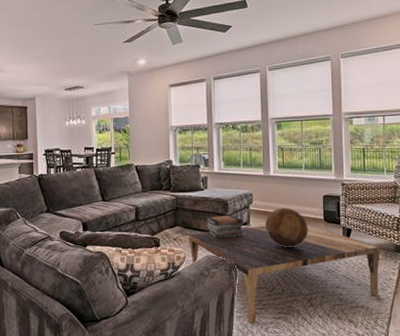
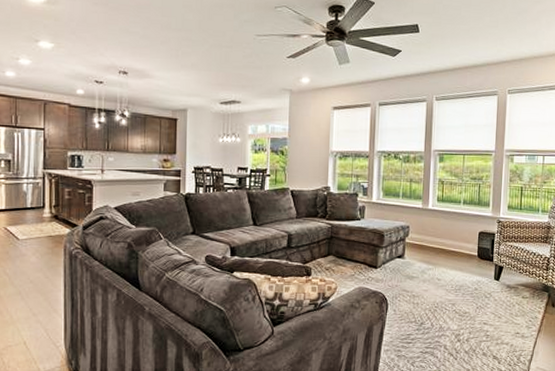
coffee table: present [189,224,380,324] -> none [341,258,529,357]
book stack: present [206,214,244,238] -> none [360,246,398,270]
decorative sphere: present [265,207,308,248] -> none [419,242,462,283]

